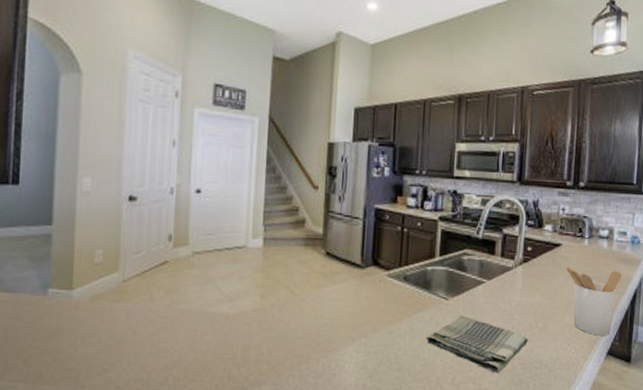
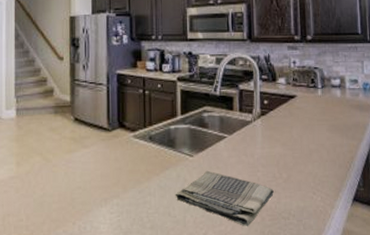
utensil holder: present [565,266,622,336] -> none [303,117,358,183]

